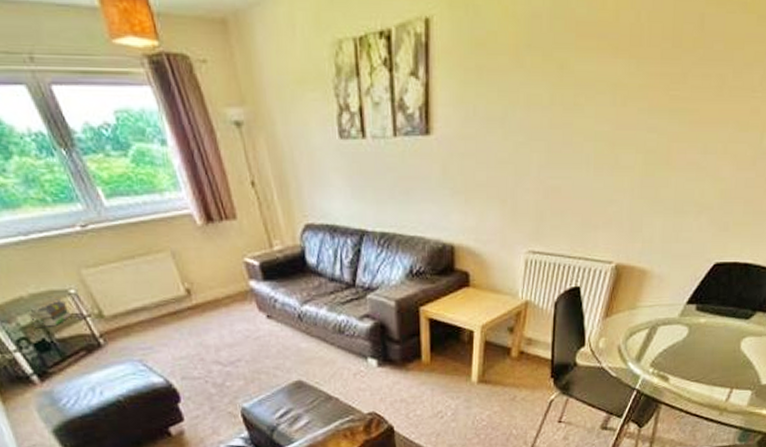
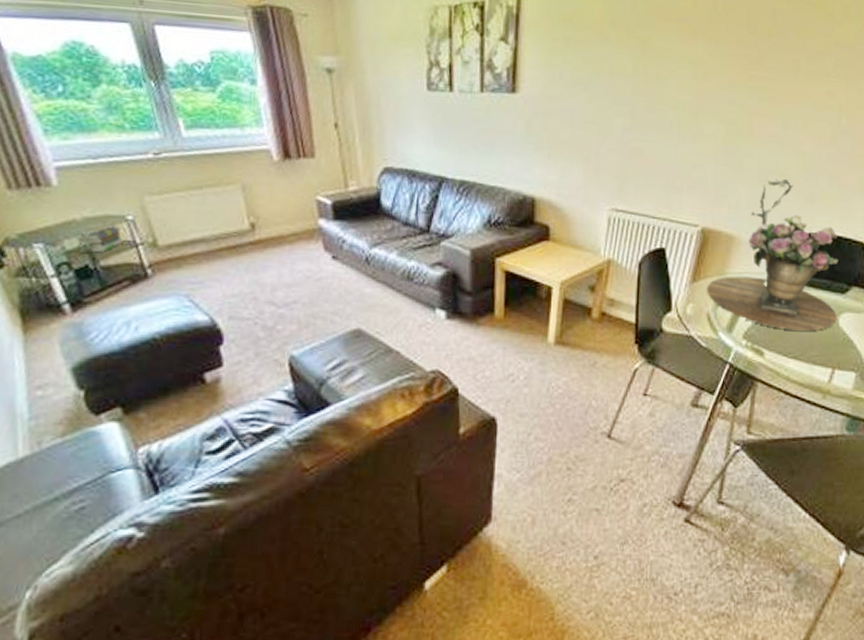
flower arrangement: none [618,208,747,356] -> present [707,178,838,331]

